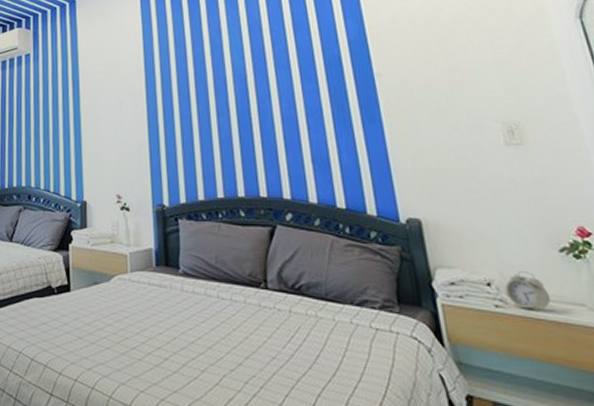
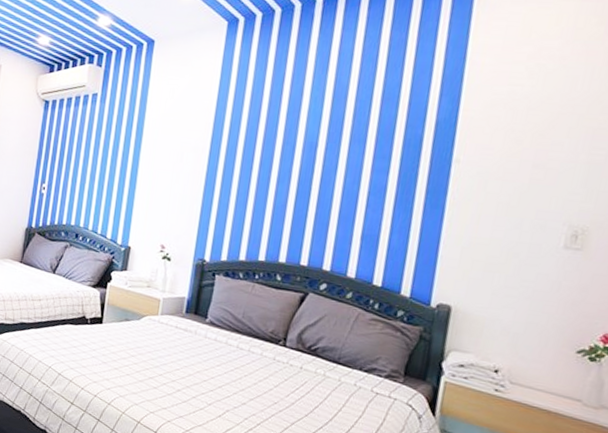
alarm clock: present [505,271,550,312] -> none [509,364,551,401]

